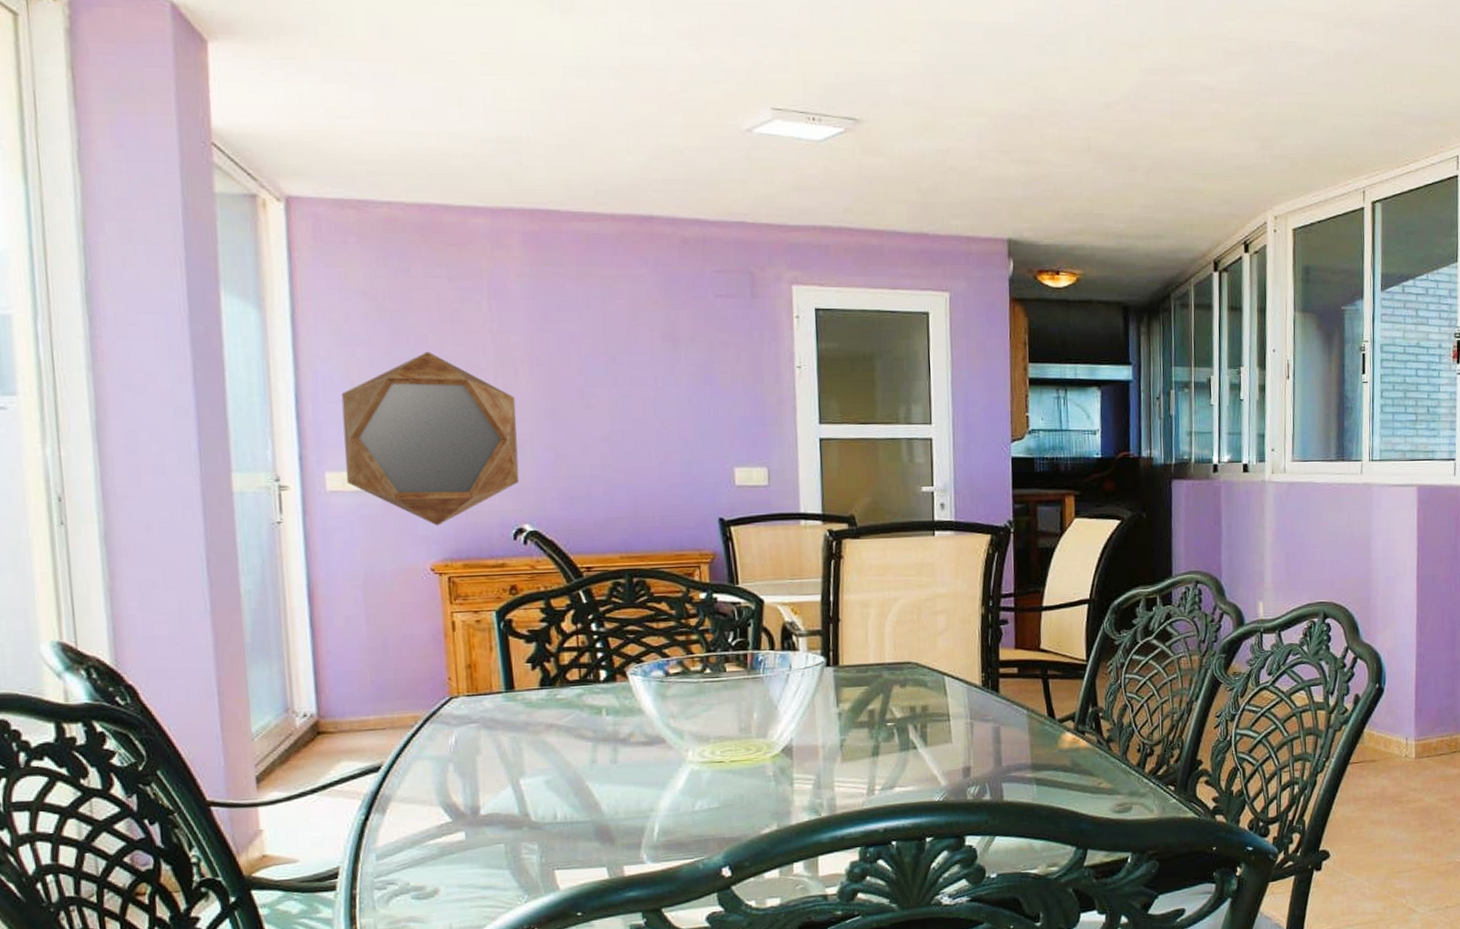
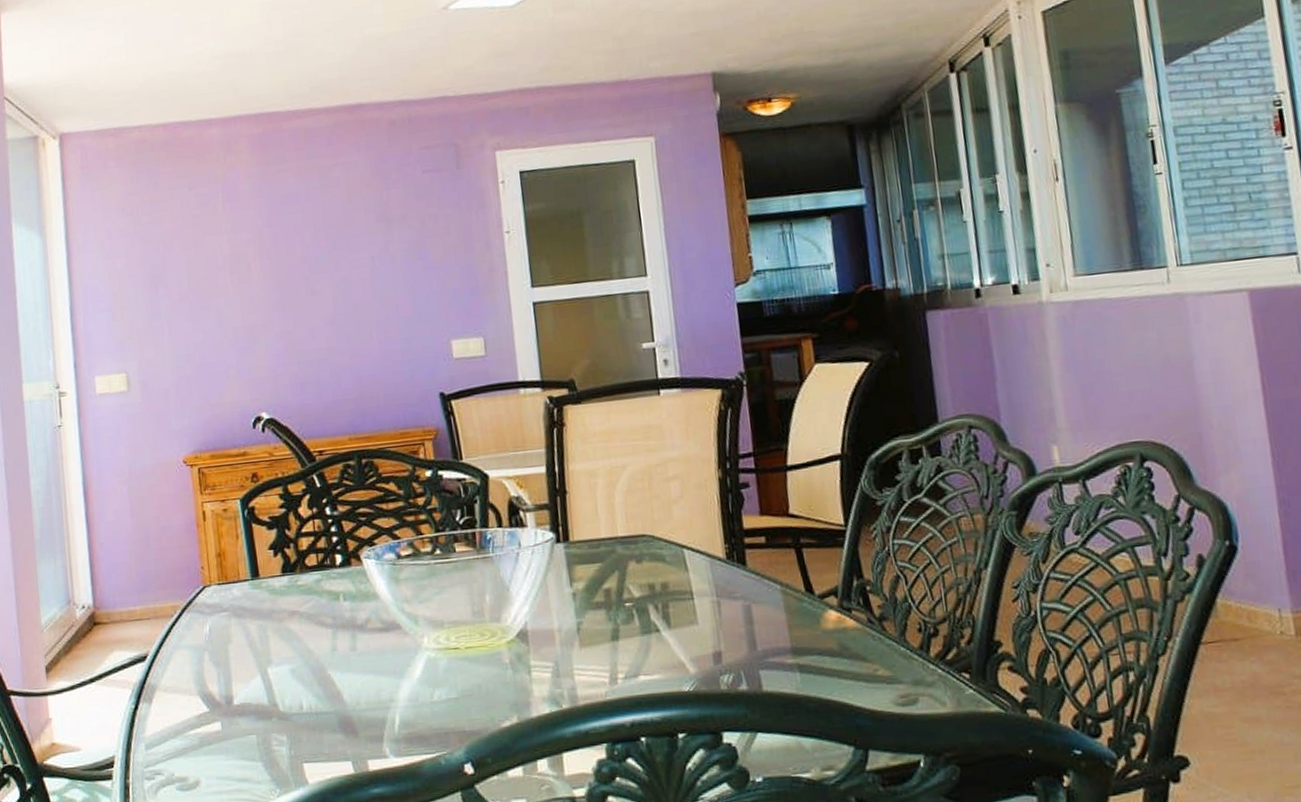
home mirror: present [341,351,520,526] -> none [106,256,256,420]

